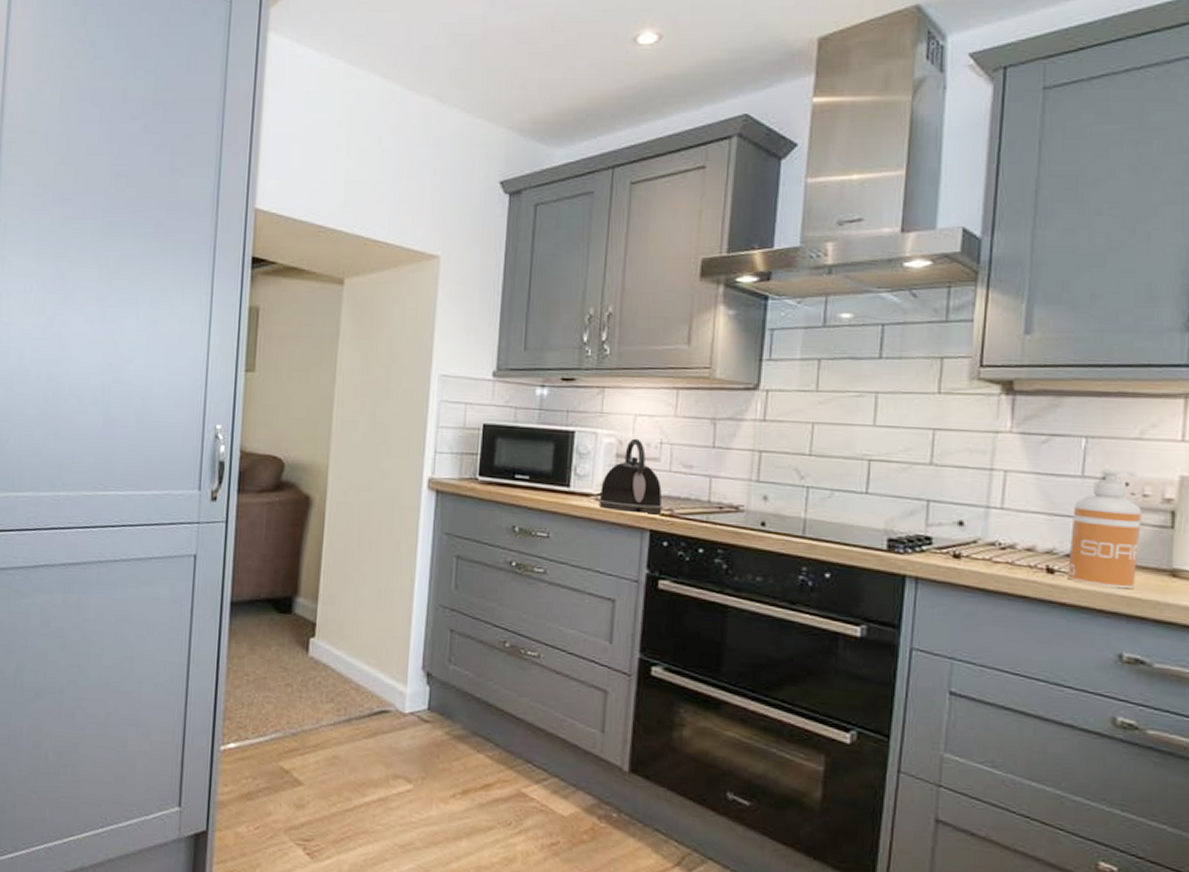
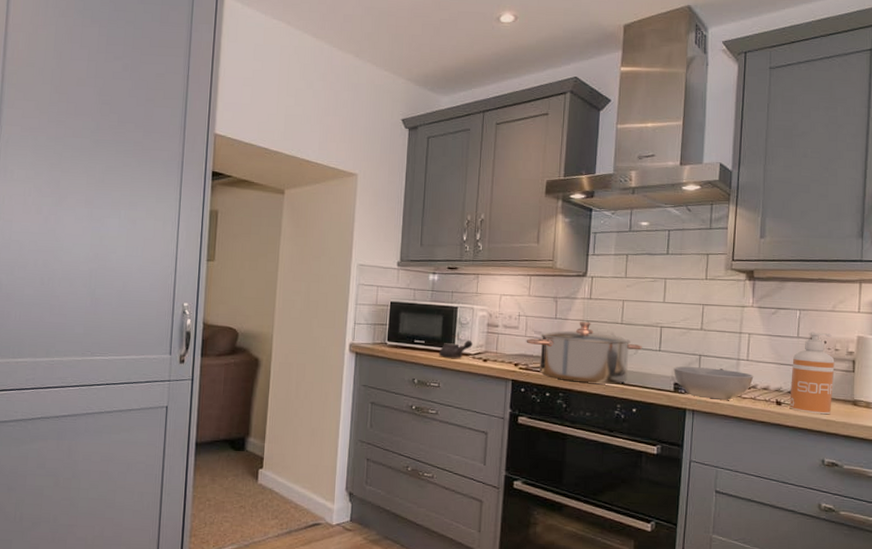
teapot: none [548,475,595,501] -> present [439,340,472,359]
kettle: present [598,438,662,515] -> none [475,312,521,369]
cooking pot: none [670,451,842,539] -> present [526,321,643,385]
bowl: none [887,515,1012,565] -> present [673,366,754,400]

